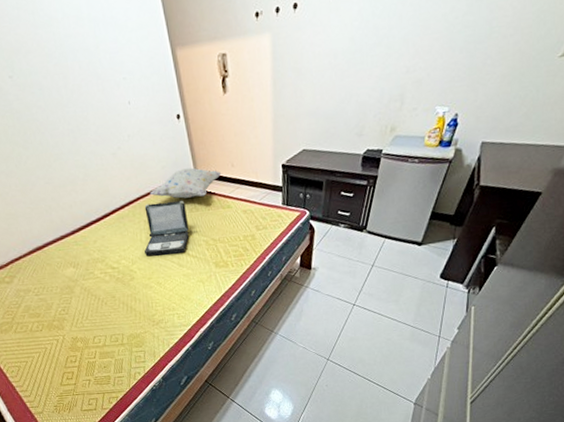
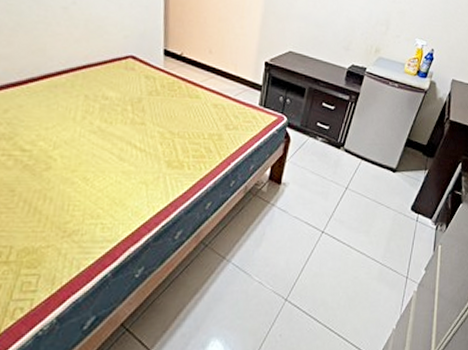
laptop: present [144,200,190,257] -> none [75,75,144,143]
decorative pillow: present [150,168,222,199] -> none [101,43,196,79]

